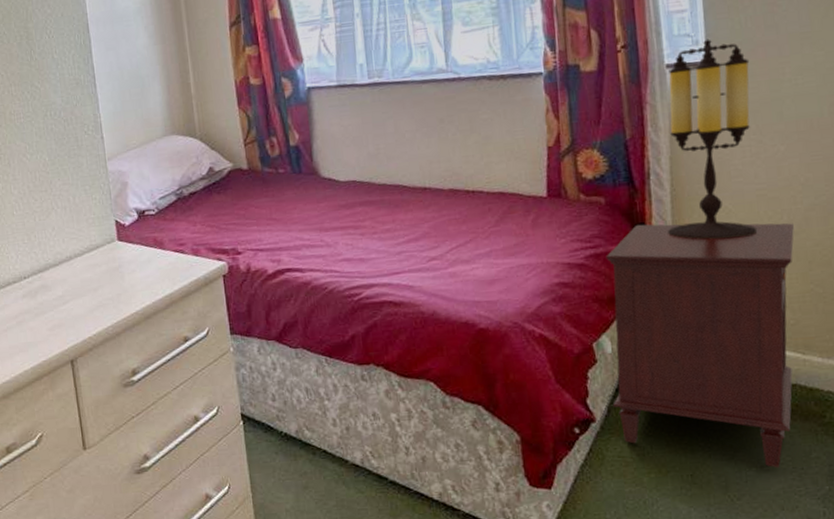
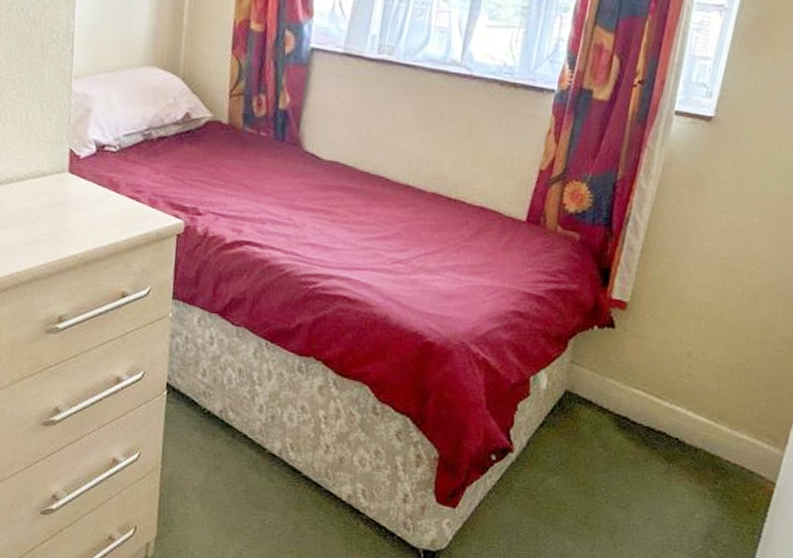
nightstand: present [606,223,795,468] -> none [533,268,745,523]
table lamp: present [668,39,757,240] -> none [629,93,754,301]

